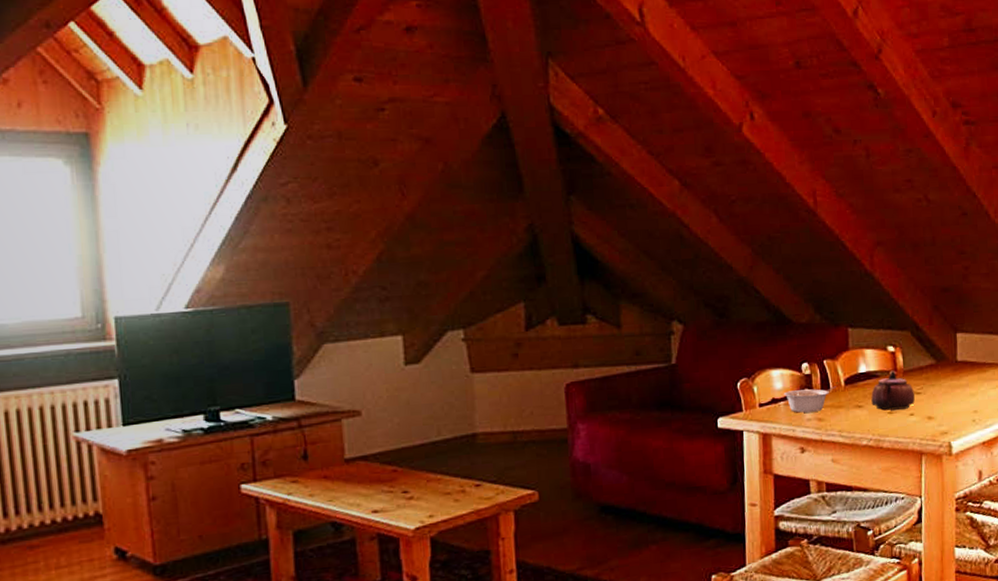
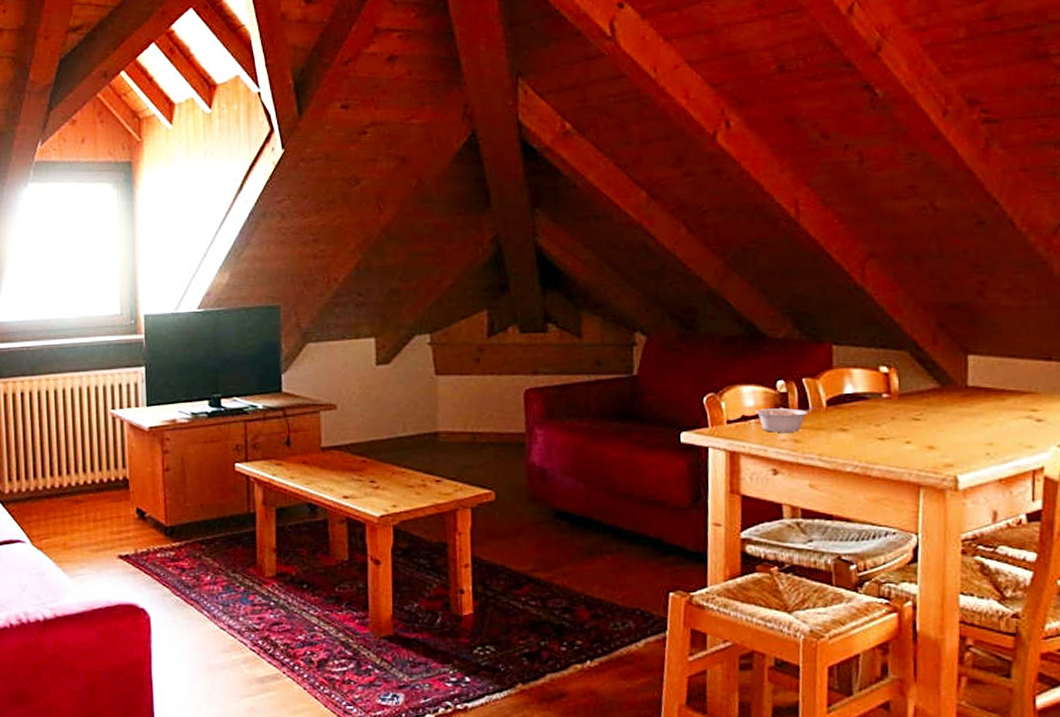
teapot: present [871,370,915,411] -> none [858,393,912,436]

